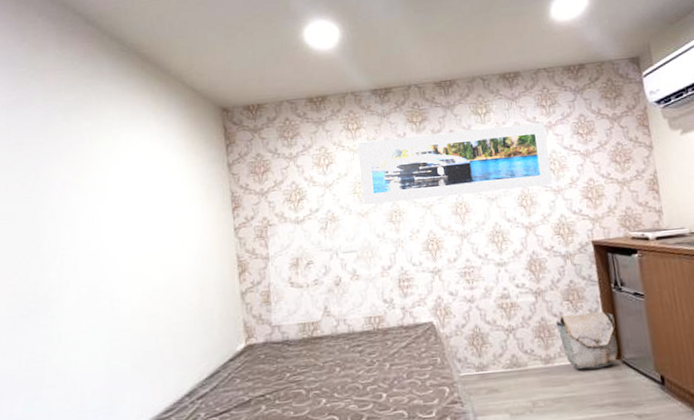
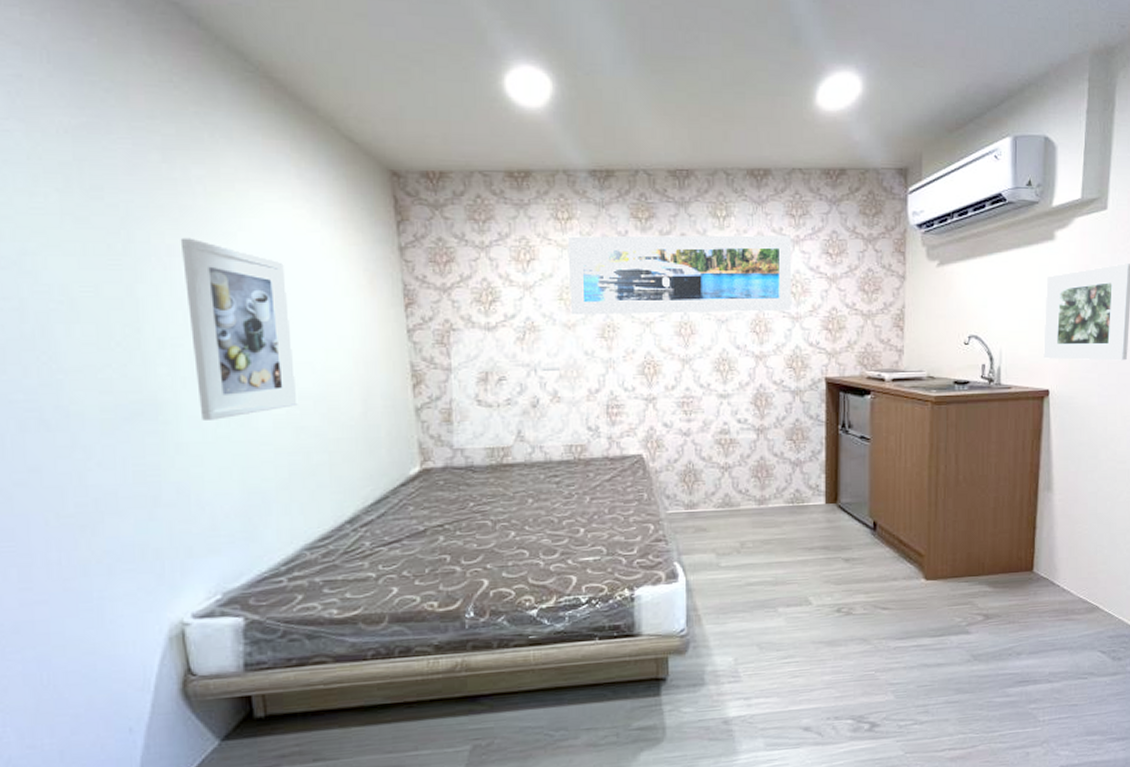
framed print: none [72,172,150,313] -> present [180,237,298,420]
bag: present [555,312,618,370] -> none [775,454,836,512]

